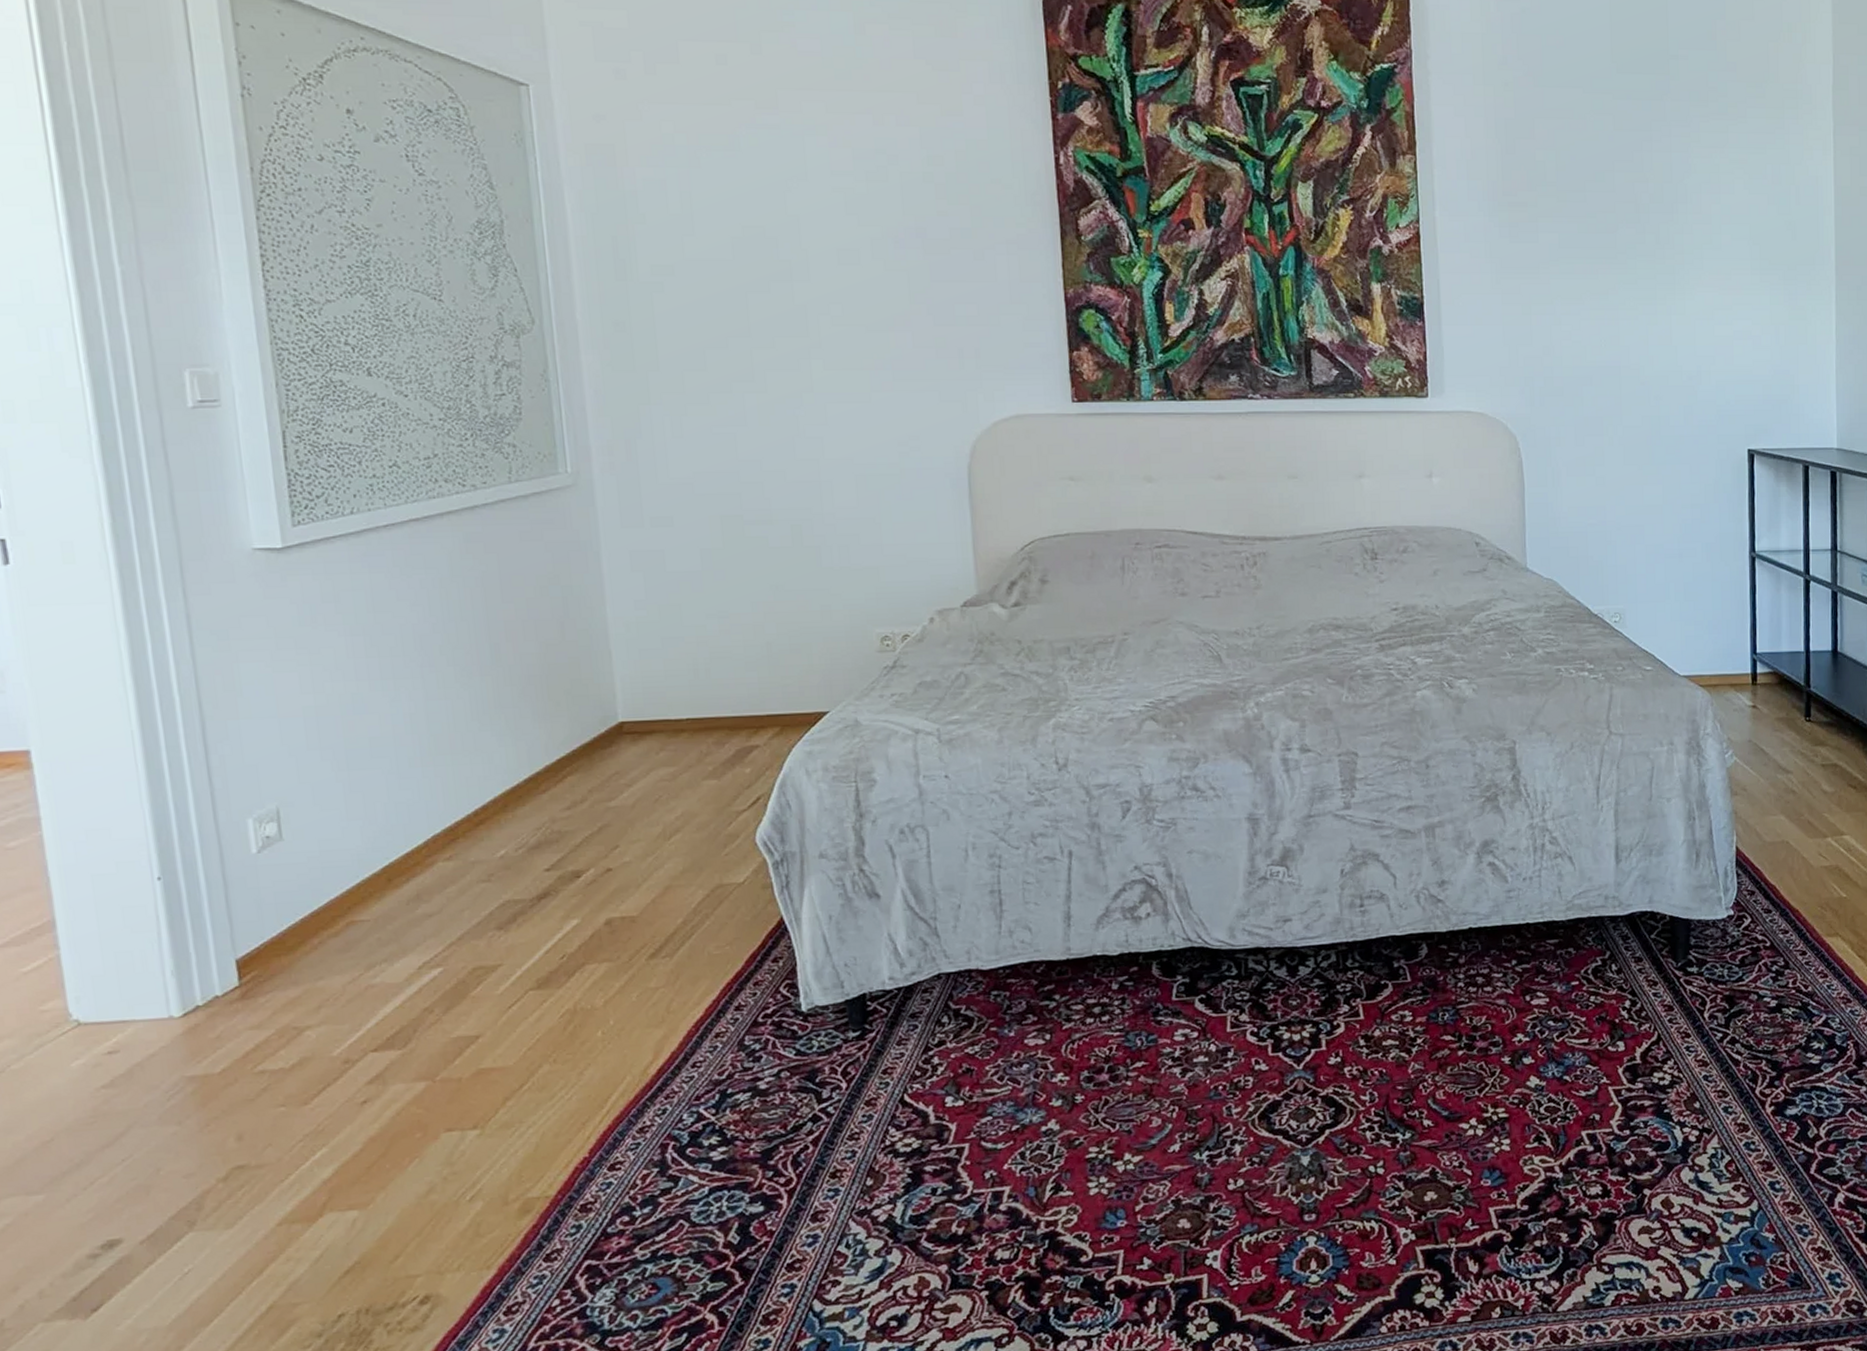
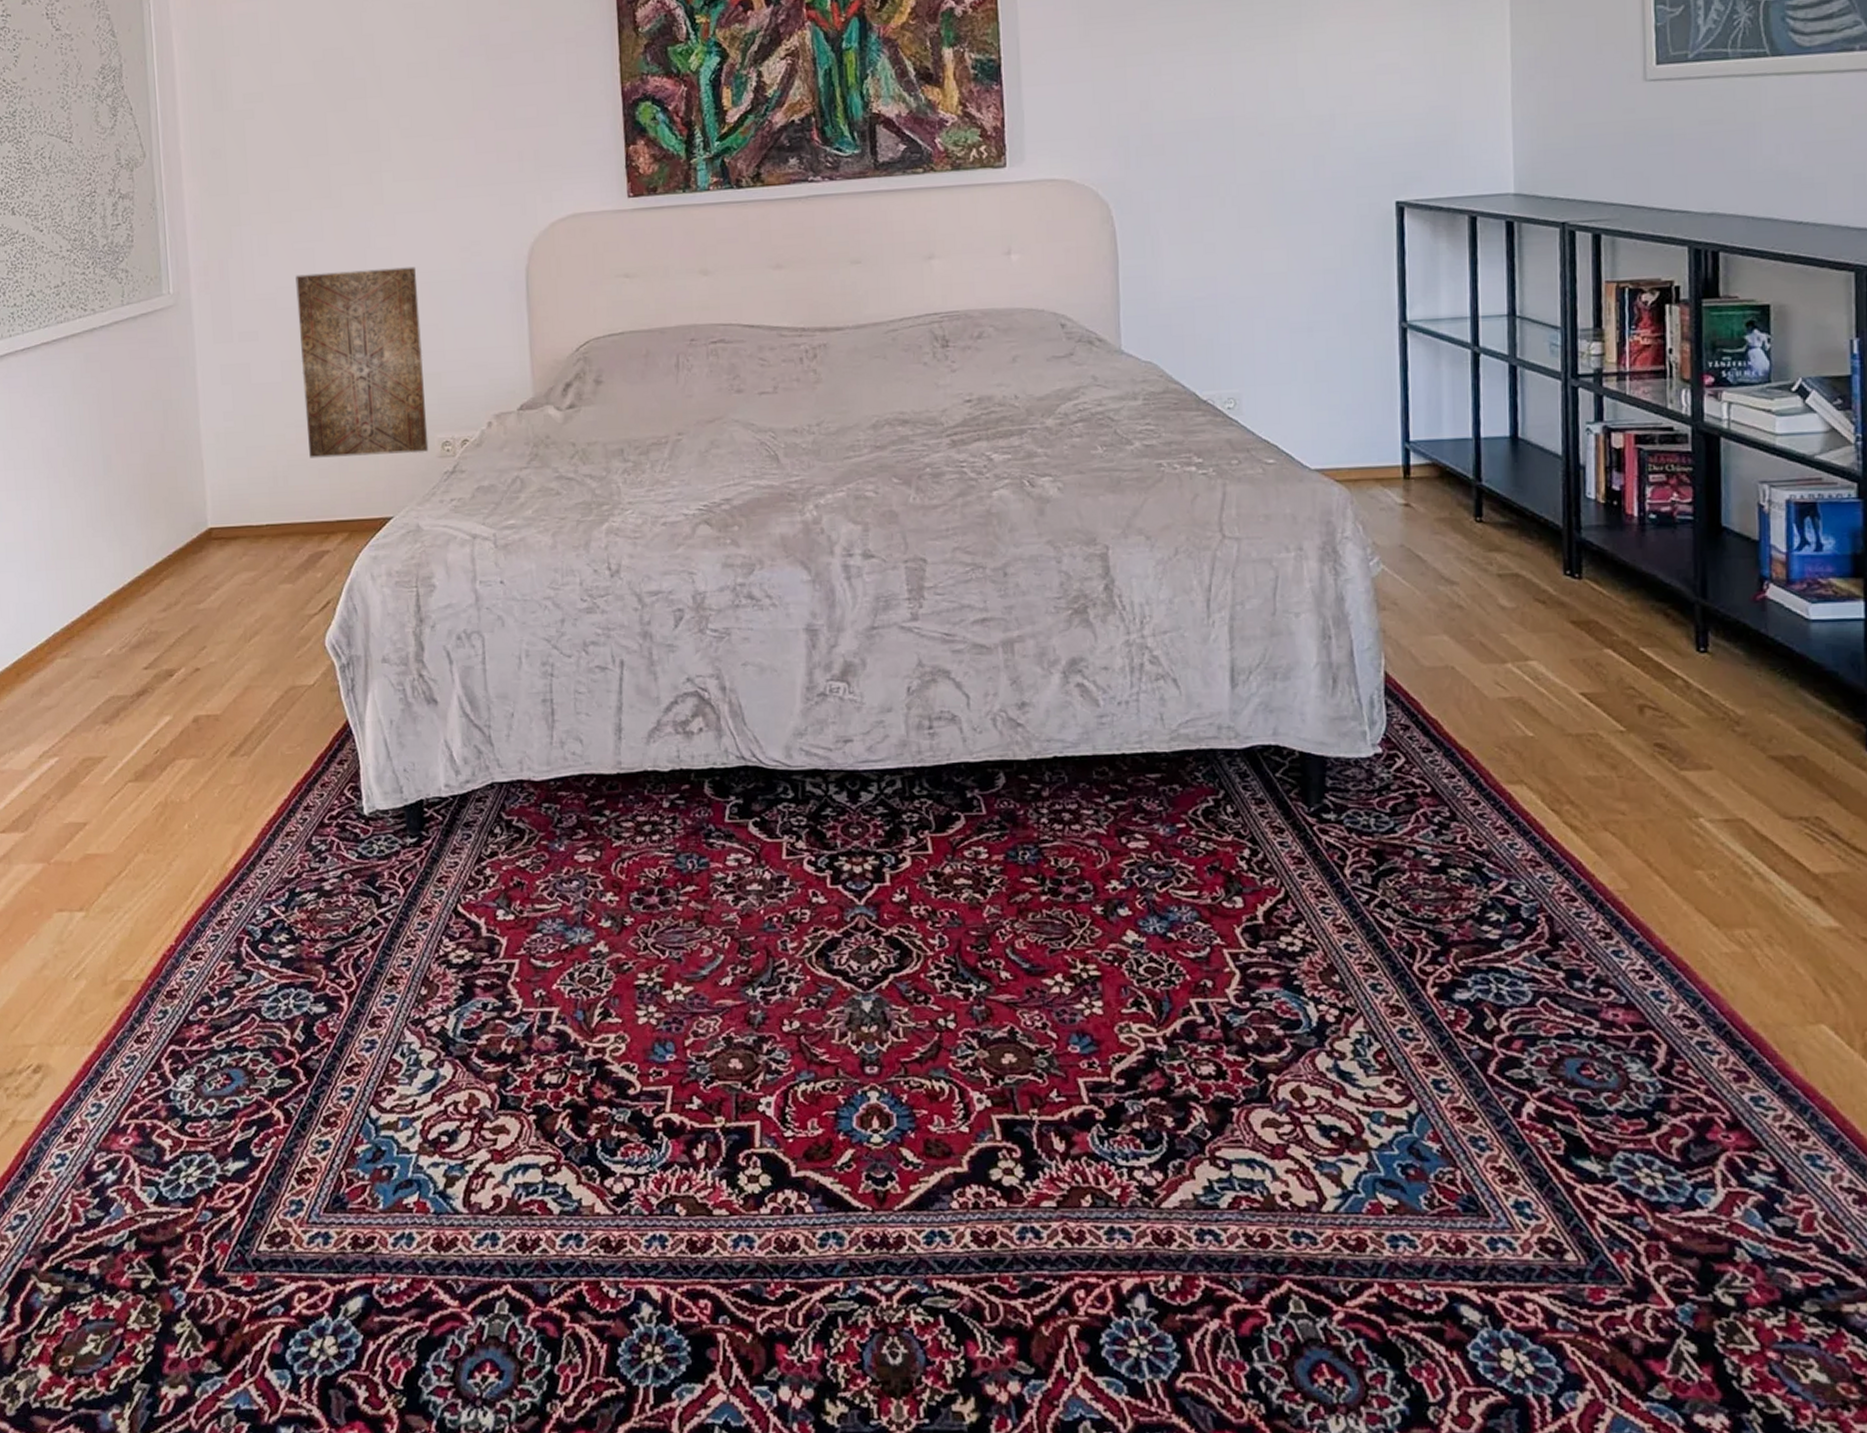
wall art: none [715,458,867,651] -> present [295,266,429,458]

